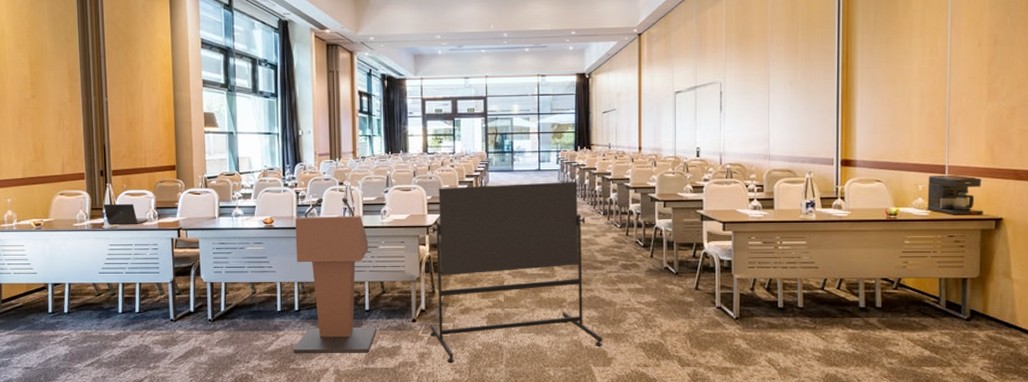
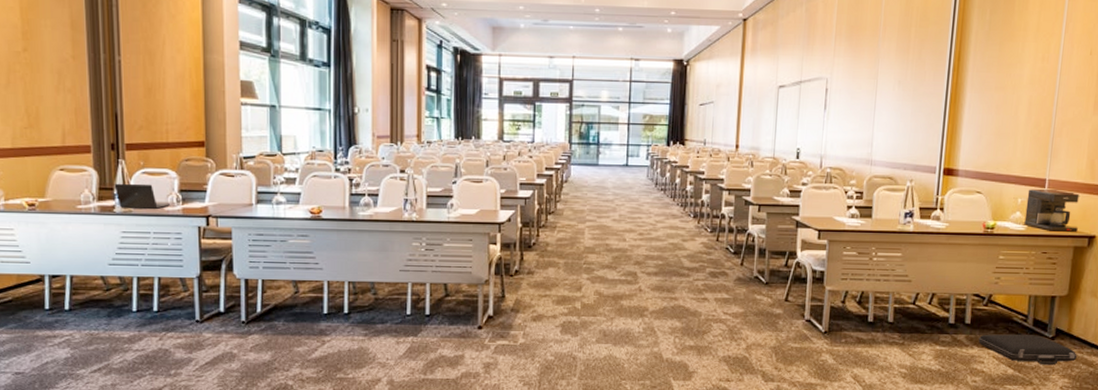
lectern: present [293,197,376,354] -> none [341,186,437,362]
whiteboard: present [430,182,603,362] -> none [497,179,685,374]
briefcase: none [891,317,995,346] -> present [978,334,1077,365]

